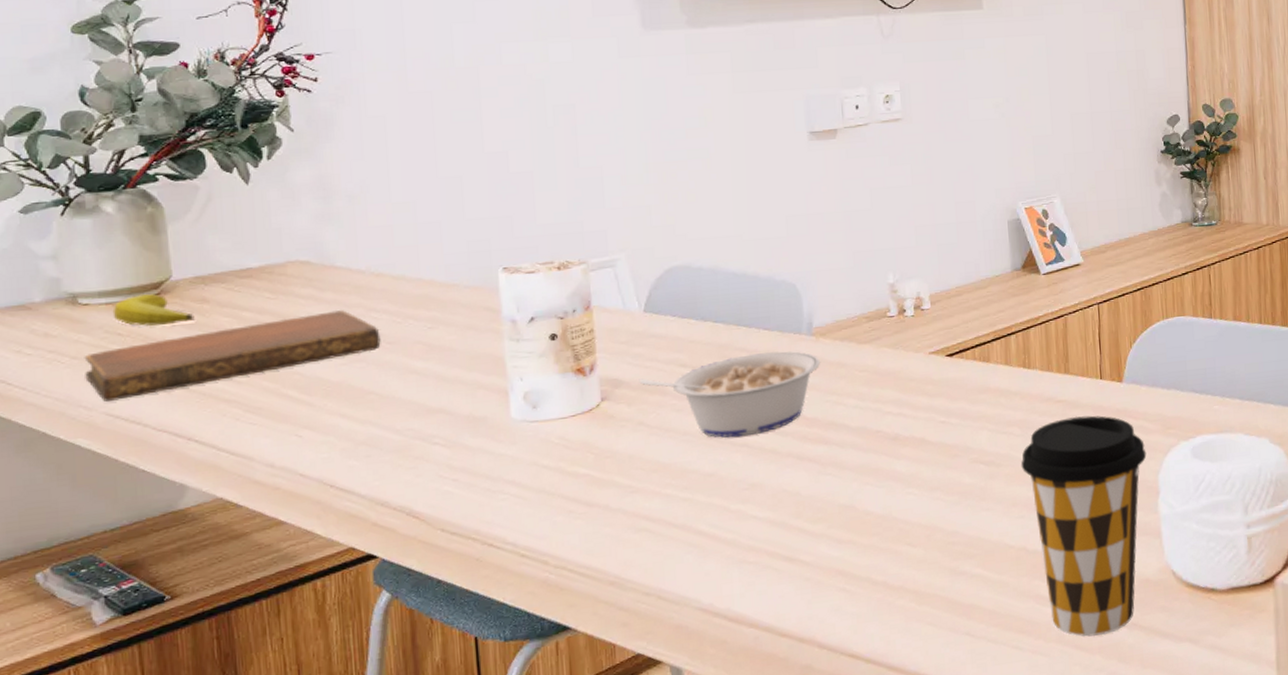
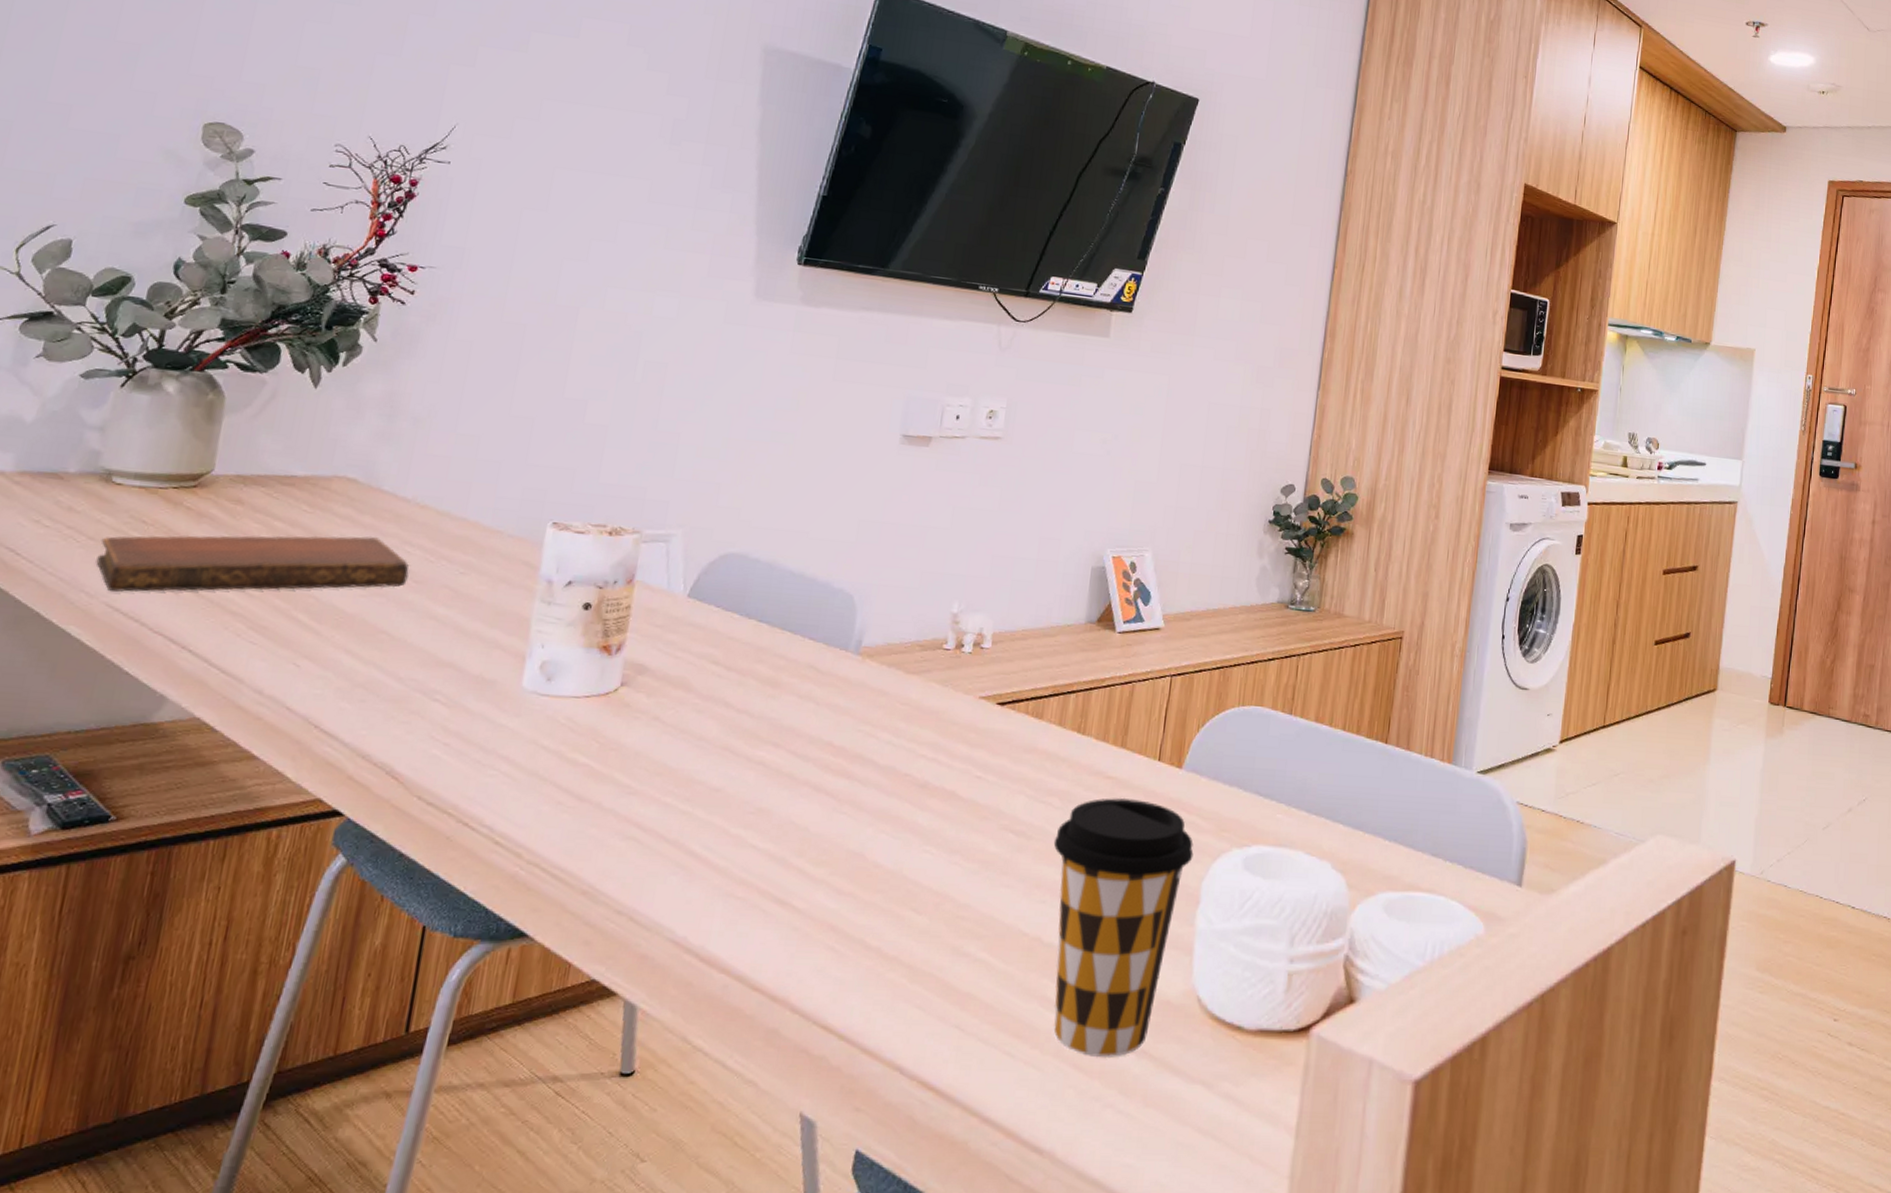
banana: present [112,294,195,326] -> none [143,484,225,522]
legume: present [639,351,821,438] -> none [665,663,862,754]

